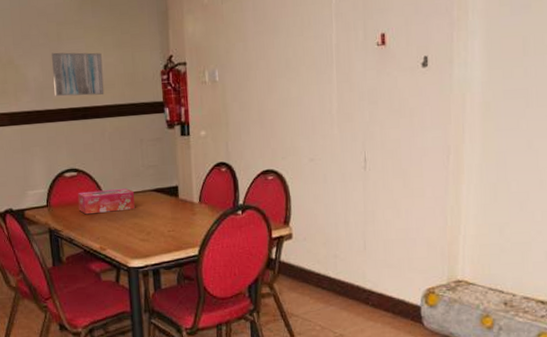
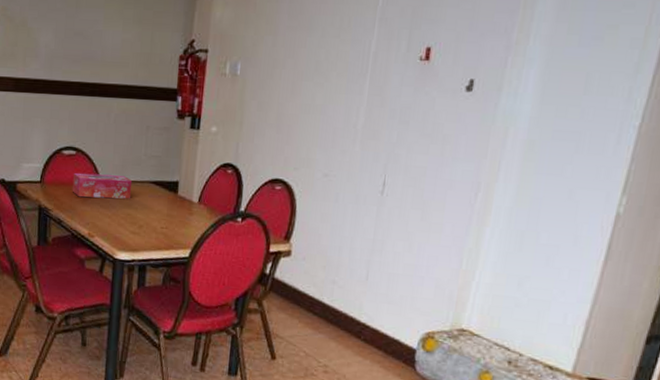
wall art: present [52,52,105,96] -> none [65,19,120,72]

